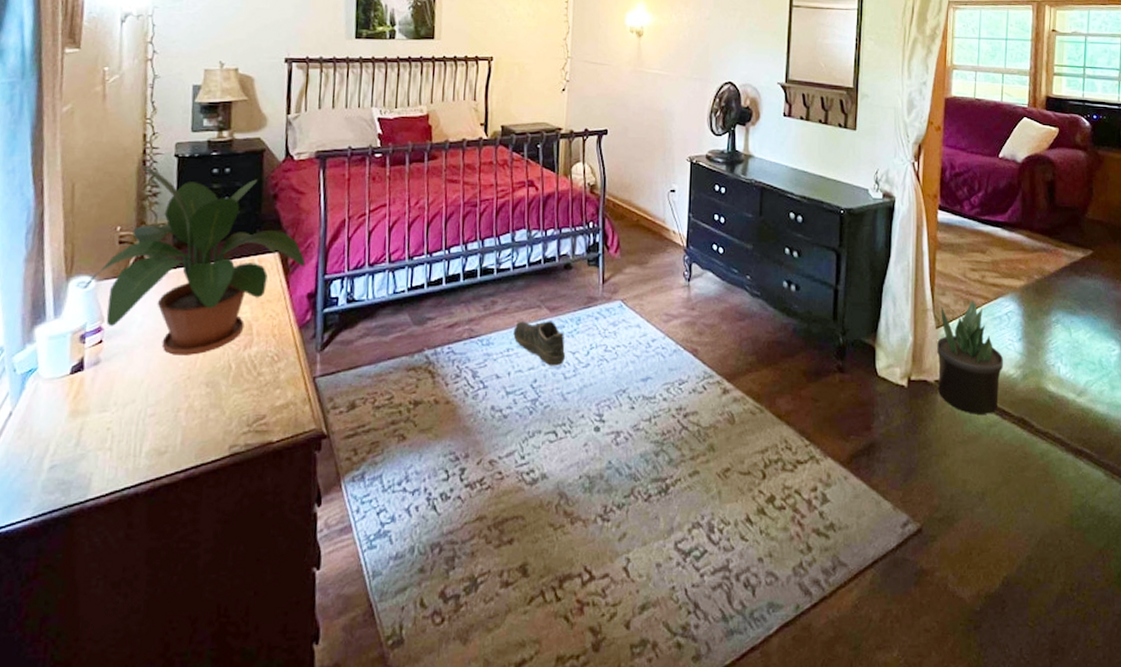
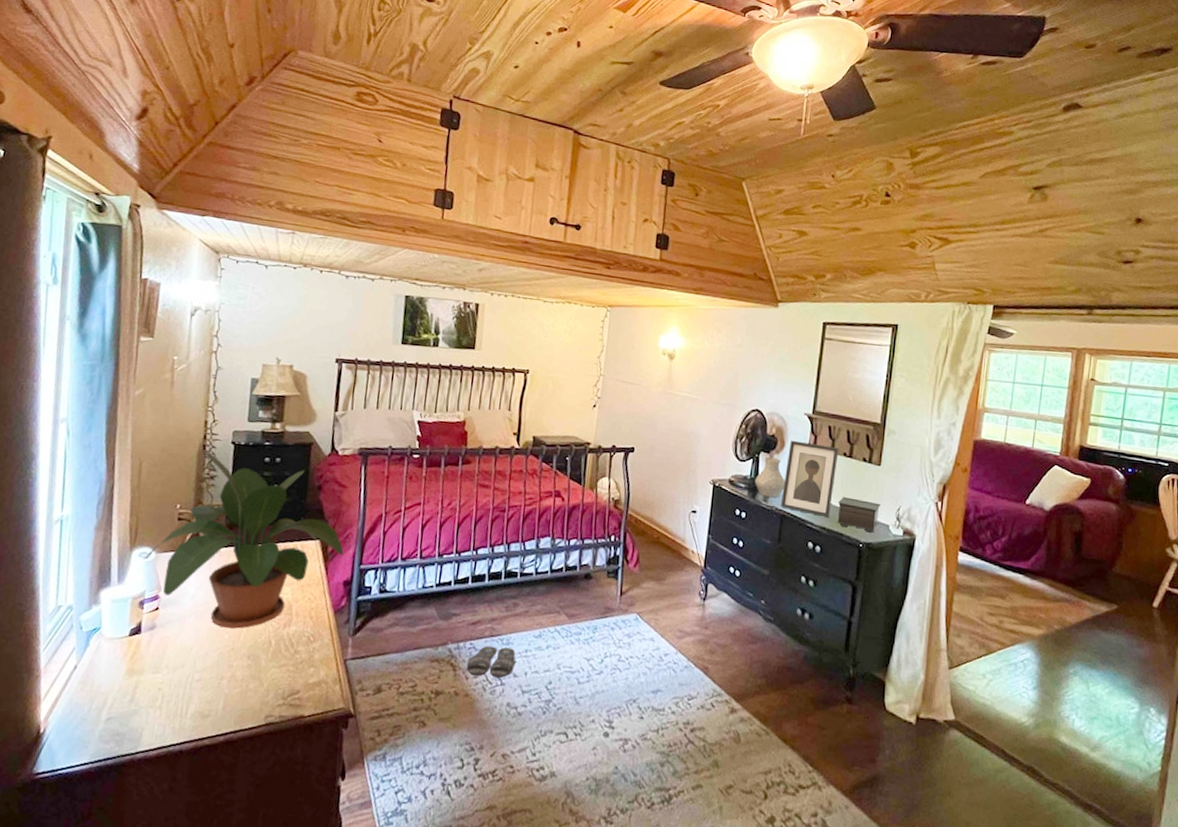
slippers: none [445,348,498,381] -> present [466,646,516,678]
shoe: present [513,321,565,366] -> none [532,624,581,671]
vase: none [732,129,763,170] -> present [755,456,786,498]
picture frame: none [760,111,814,186] -> present [781,440,839,517]
jewelry box: none [817,164,858,198] -> present [837,497,880,533]
planter: present [936,300,1004,414] -> none [947,644,1017,759]

